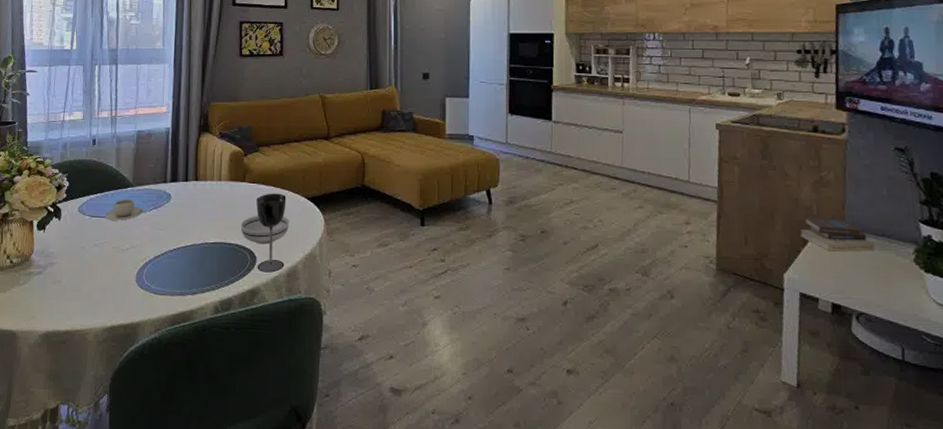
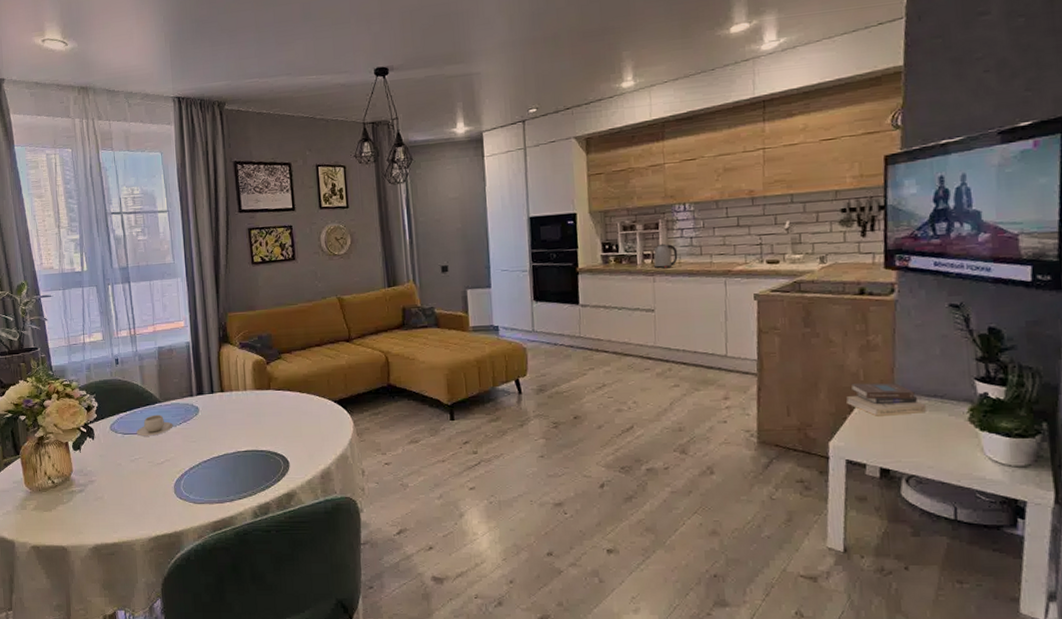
bowl: present [240,215,289,244] -> none [270,420,319,449]
wine glass: present [256,193,286,273] -> none [283,398,318,476]
kettle: none [623,69,647,93] -> present [653,243,678,269]

